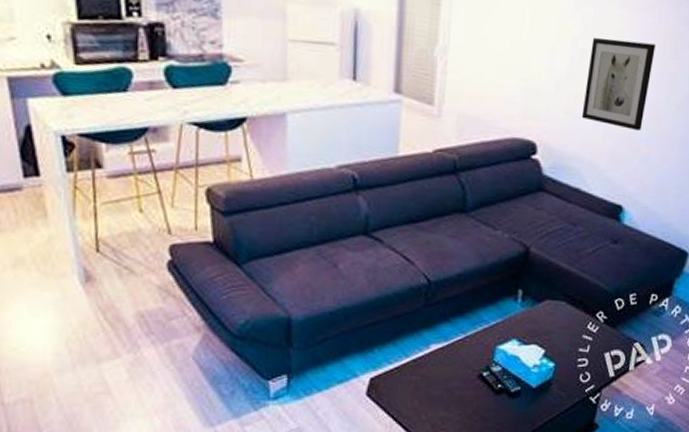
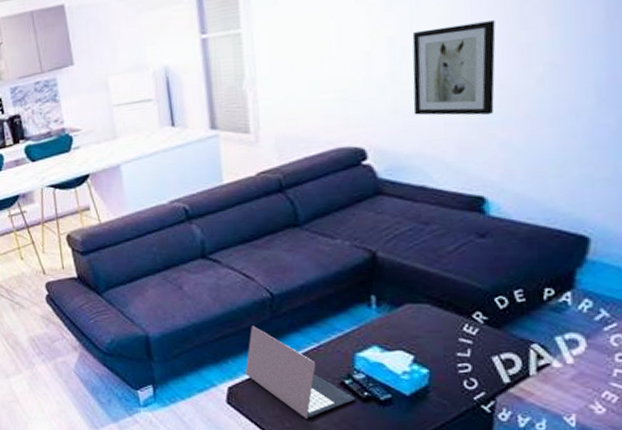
laptop: none [390,313,490,412] -> present [245,326,356,420]

